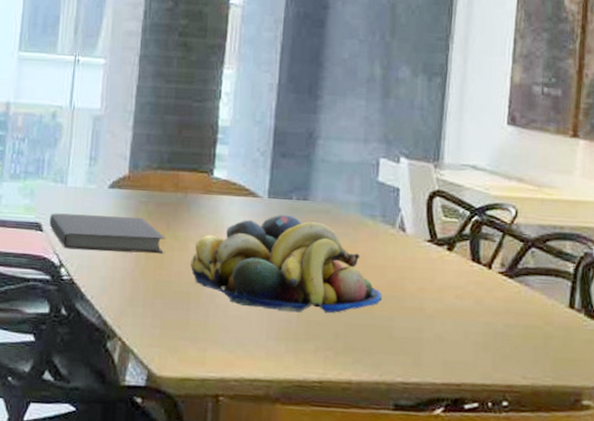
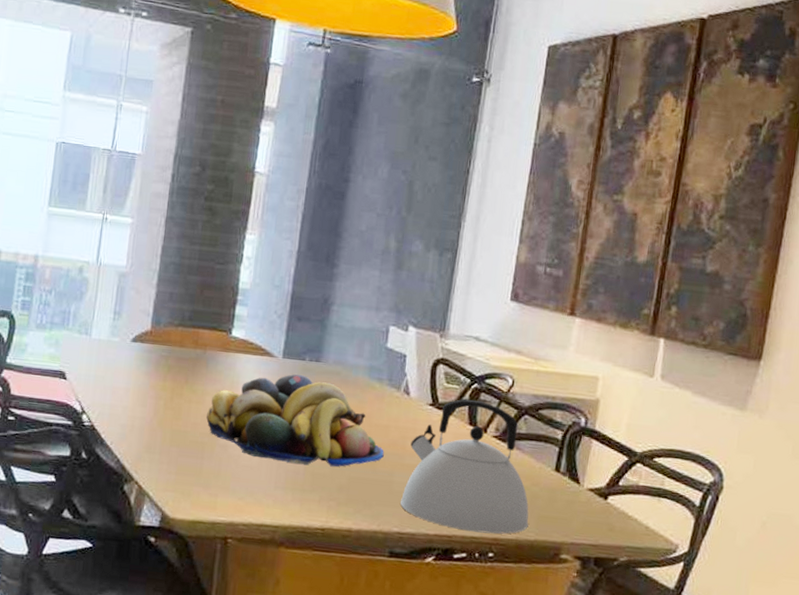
notebook: present [49,213,166,254] -> none [73,362,184,406]
kettle: none [403,234,544,381] -> present [400,399,529,534]

